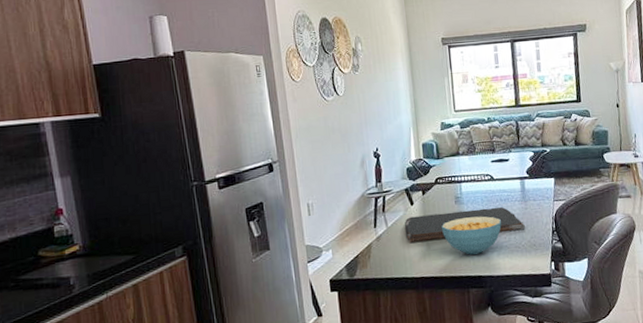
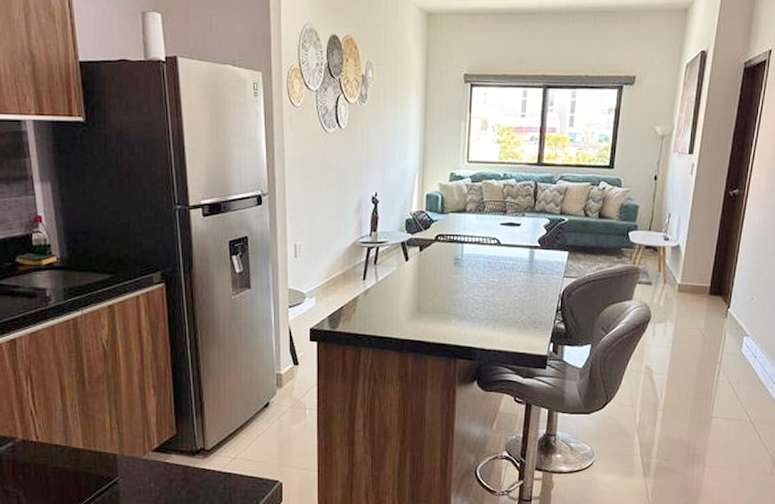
cutting board: present [405,207,525,243] -> none [396,273,527,303]
cereal bowl: present [442,216,502,255] -> none [436,282,502,323]

